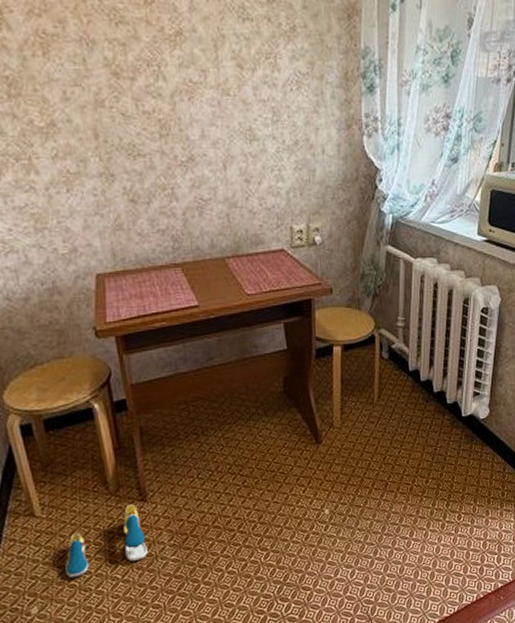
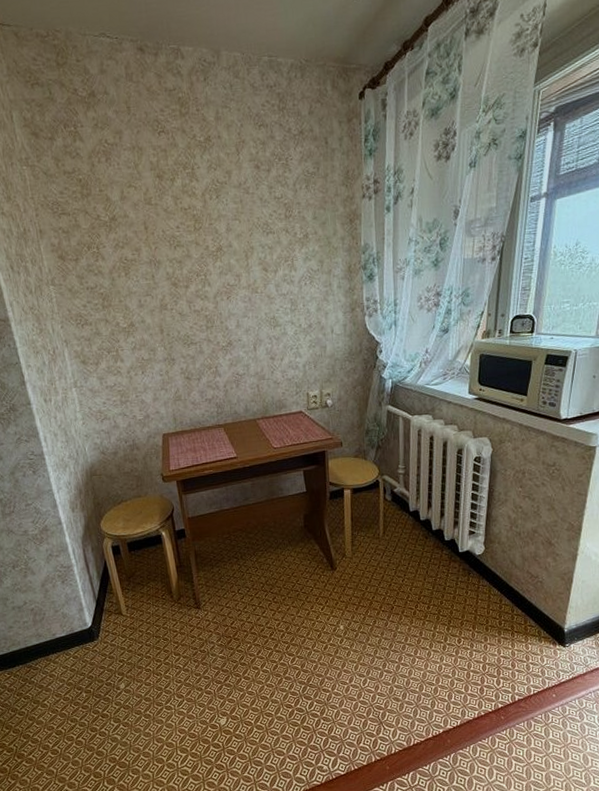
shoe: present [65,504,148,578] -> none [143,610,202,664]

